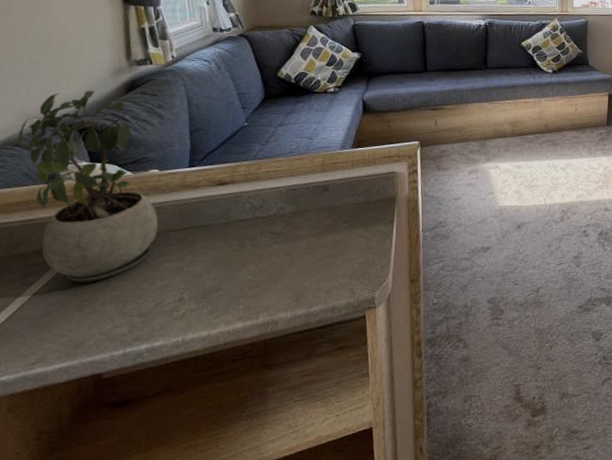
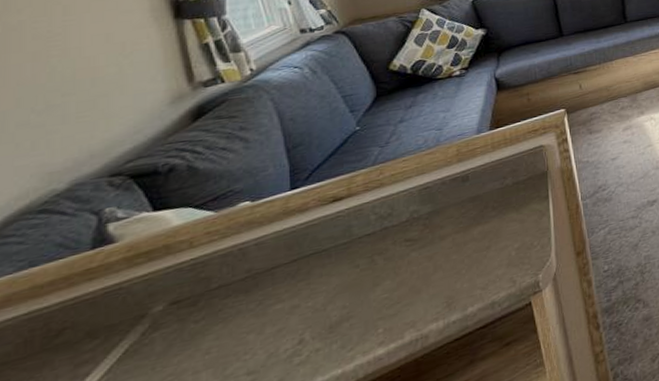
potted plant: present [17,90,158,282] -> none [41,126,258,357]

